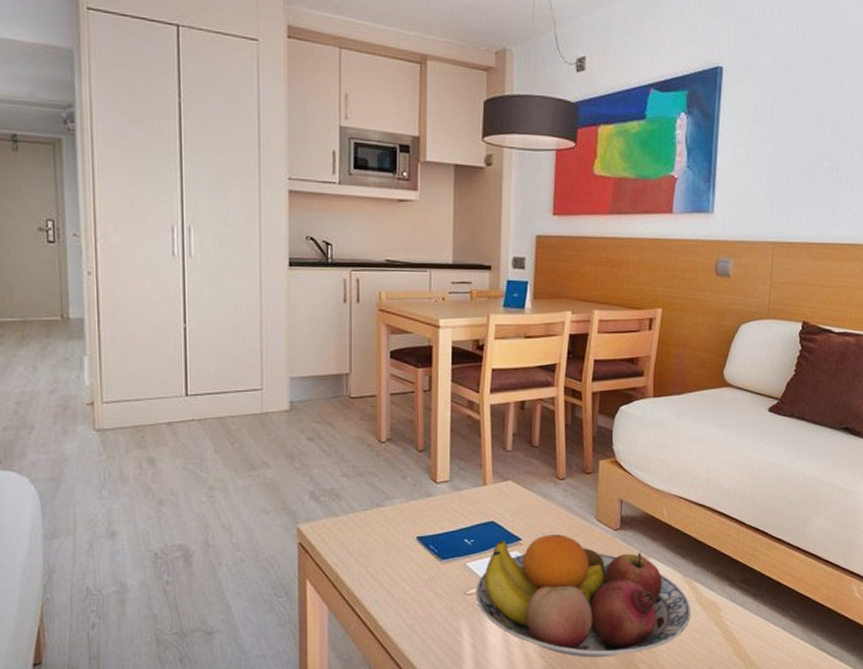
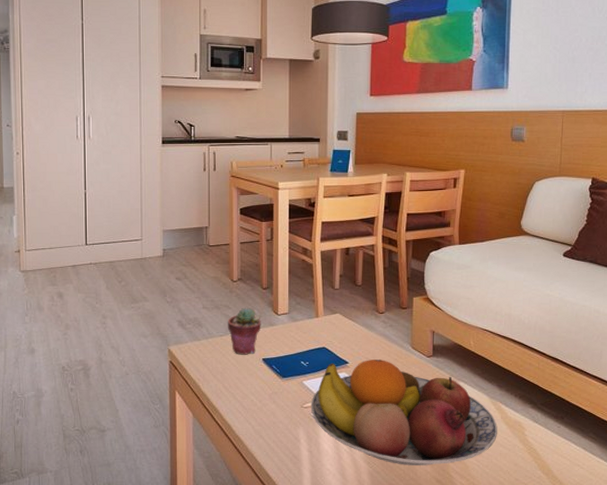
potted succulent: none [373,475,416,533] -> present [227,308,261,355]

